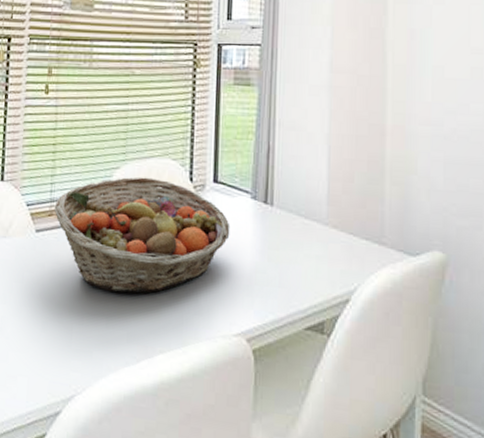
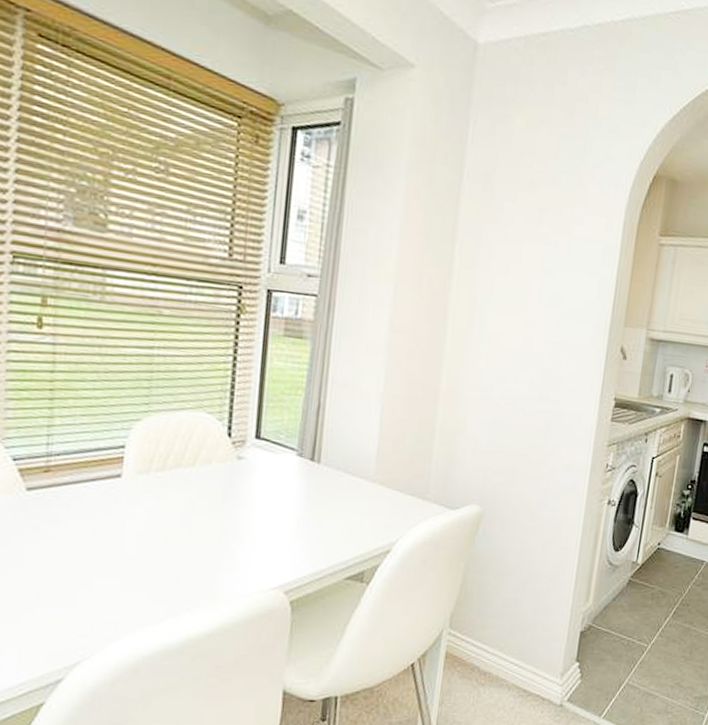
fruit basket: present [54,176,230,294] -> none [52,430,273,554]

